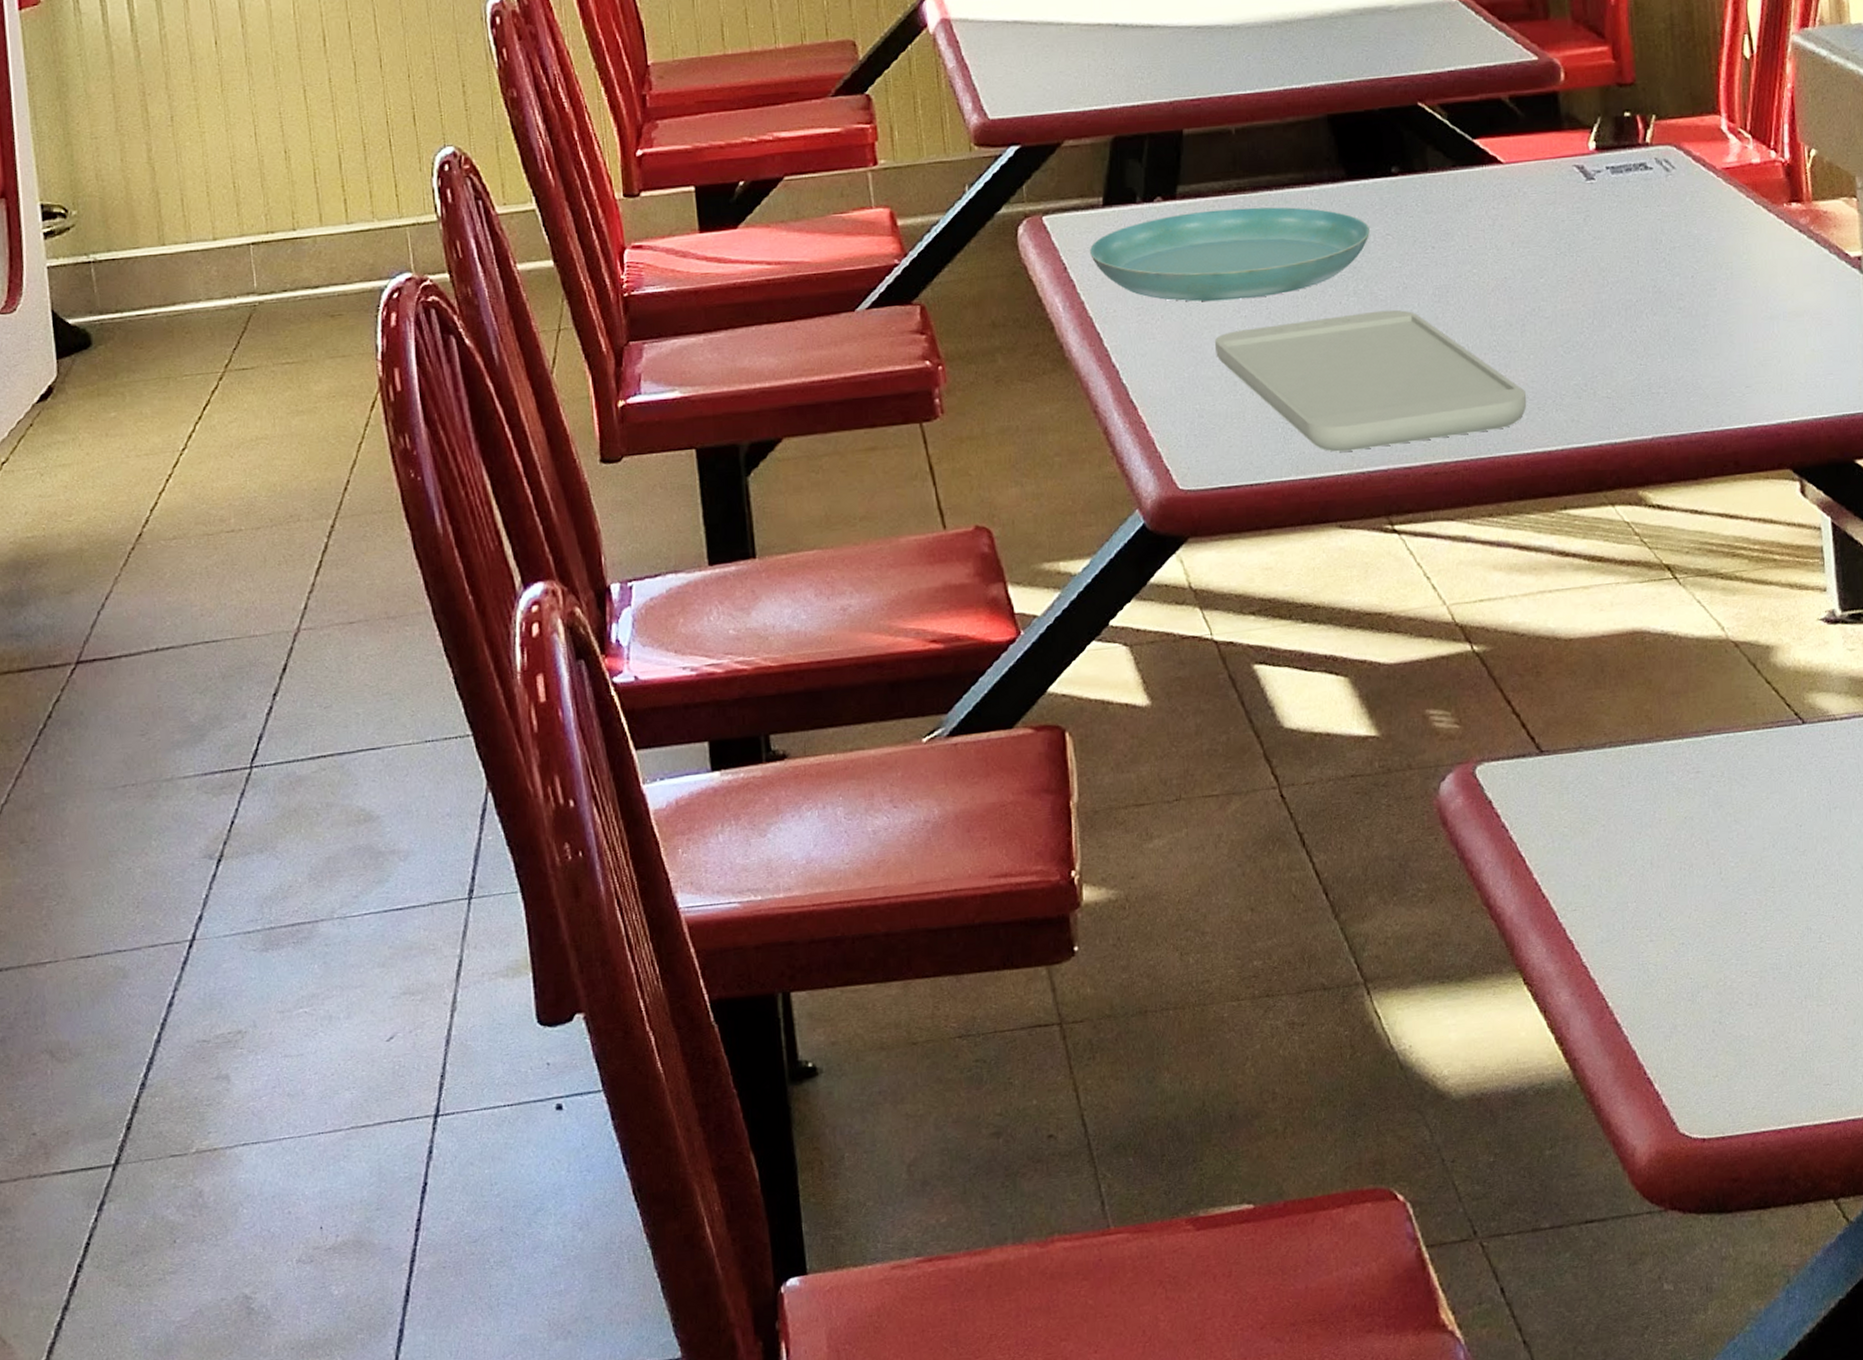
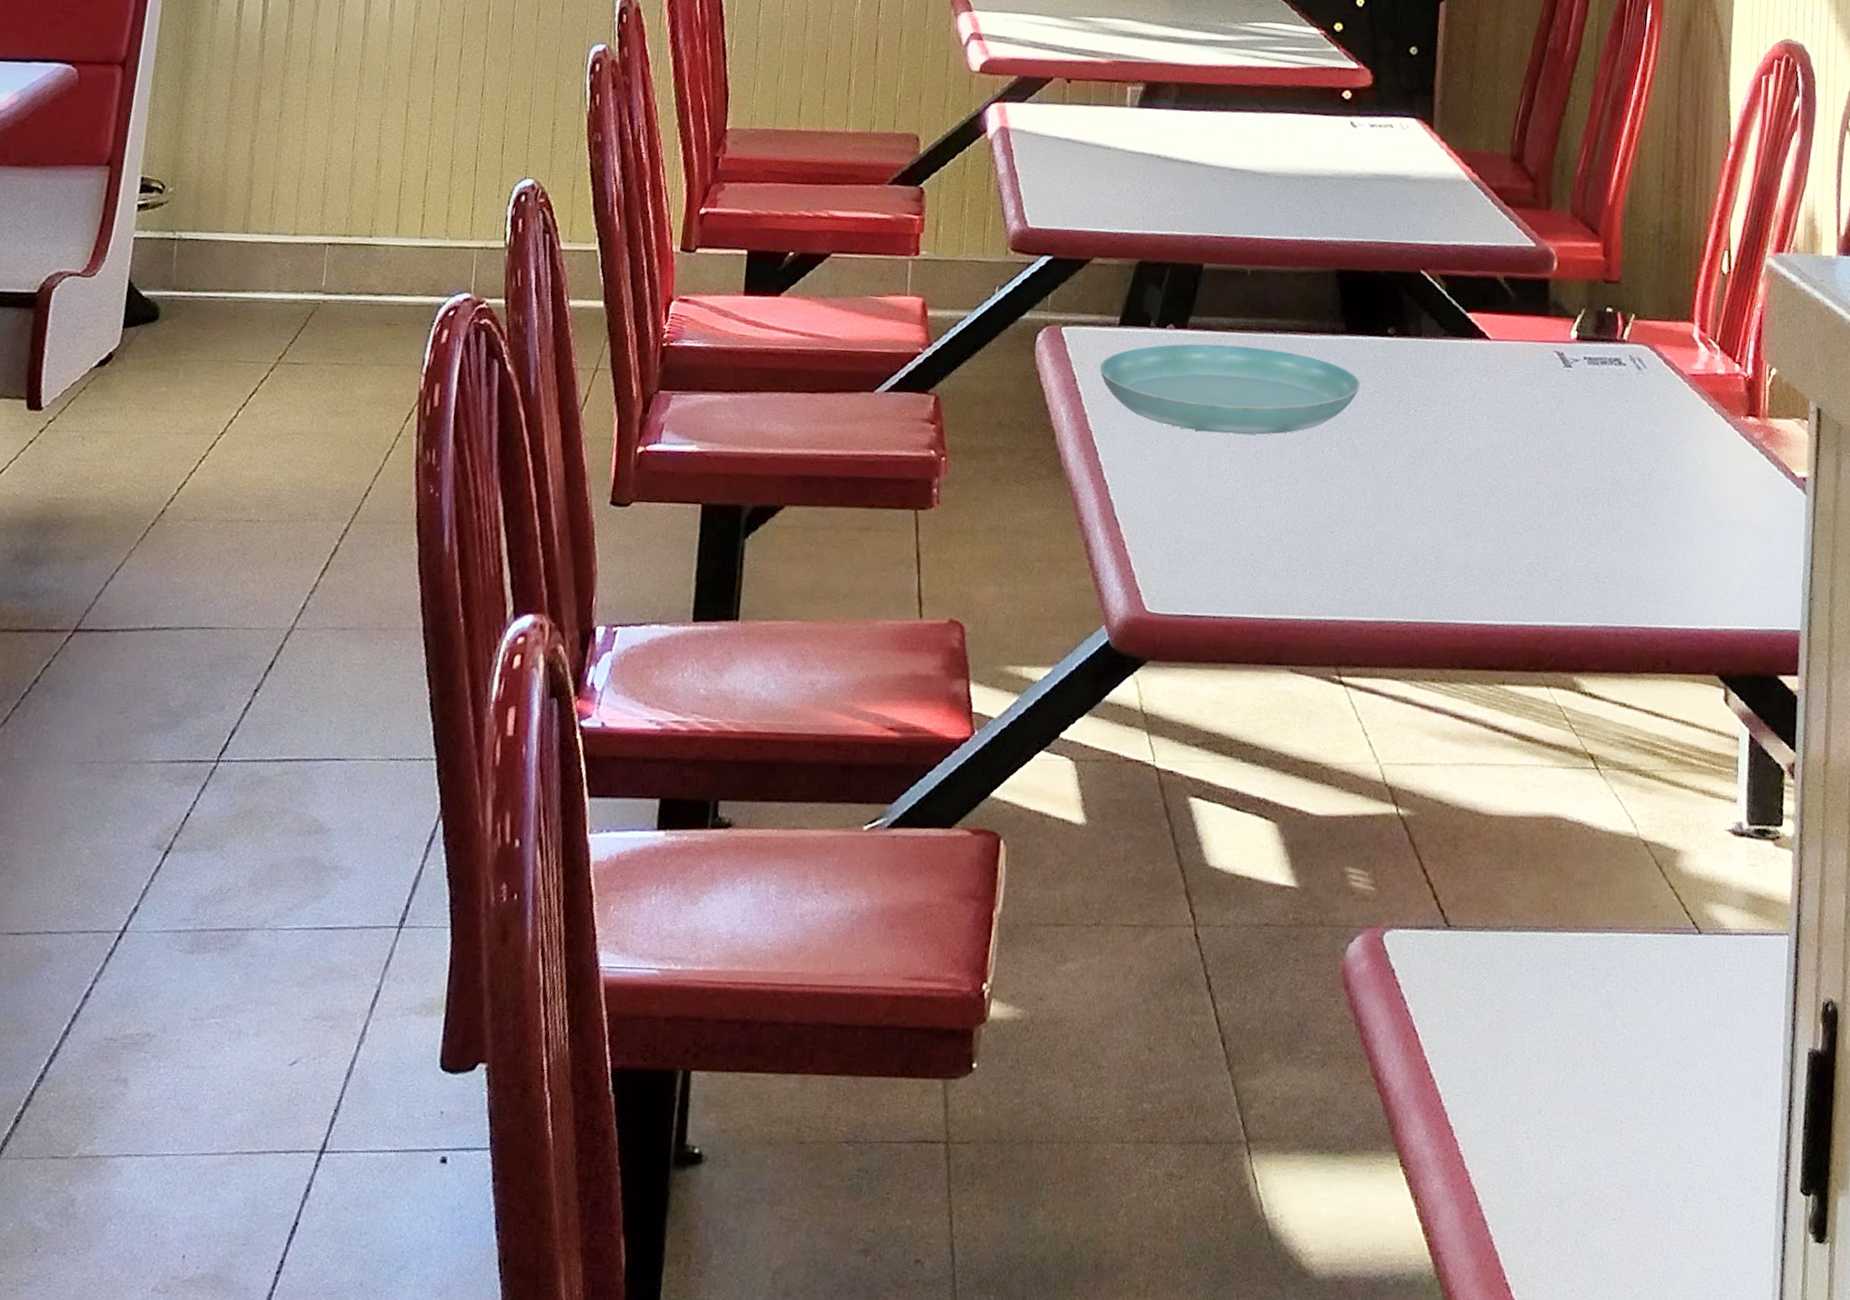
tray: present [1214,309,1527,452] -> none [1201,463,1482,598]

